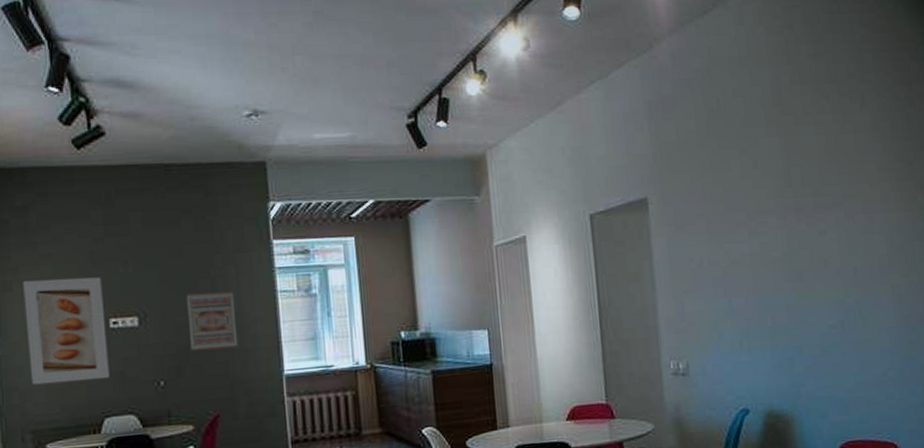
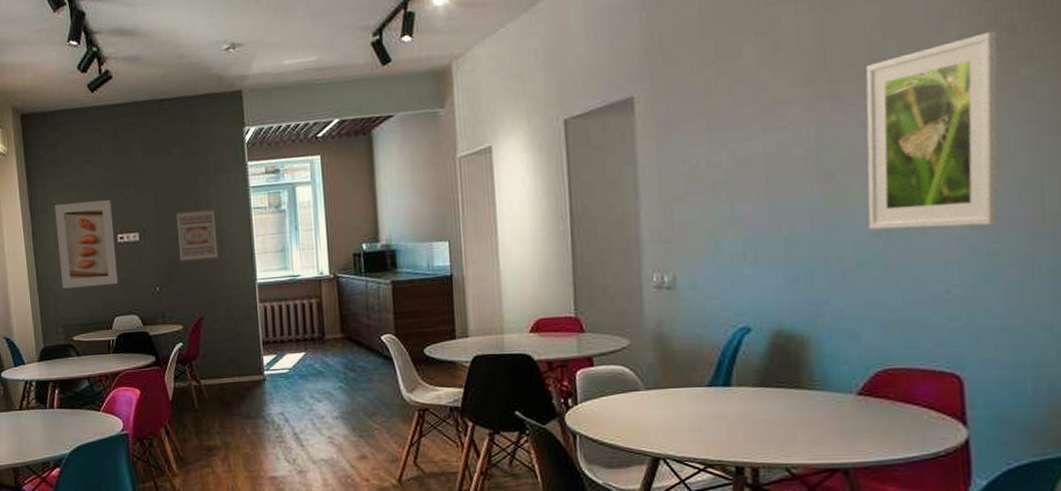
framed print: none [819,166,913,323] -> present [865,32,999,230]

